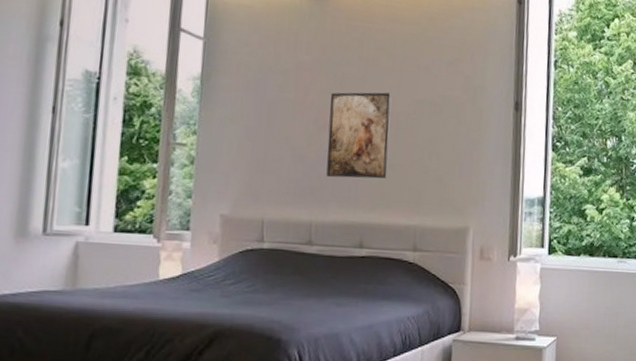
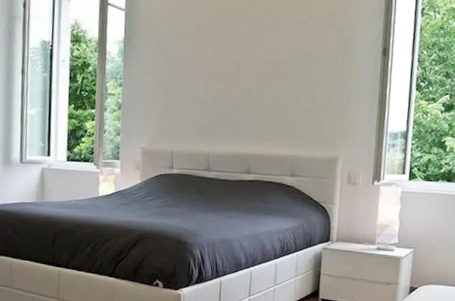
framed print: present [326,92,392,179] -> none [221,45,274,118]

